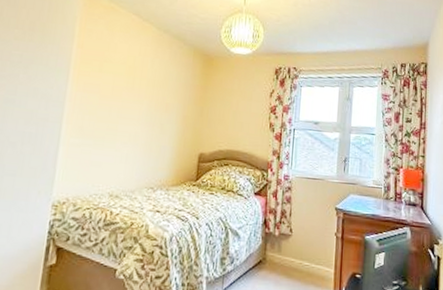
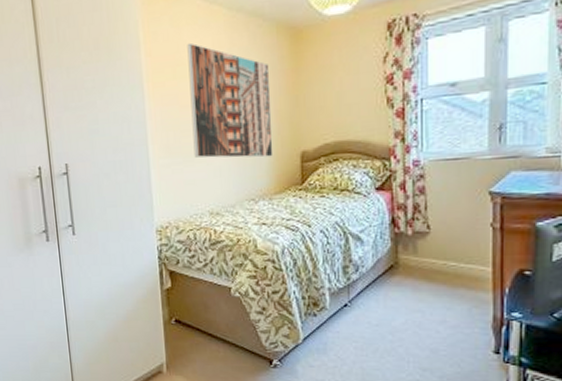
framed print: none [105,46,184,154] -> present [187,42,273,158]

